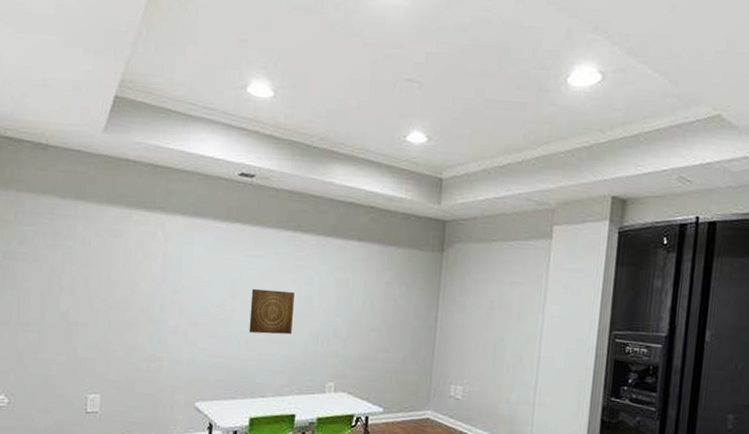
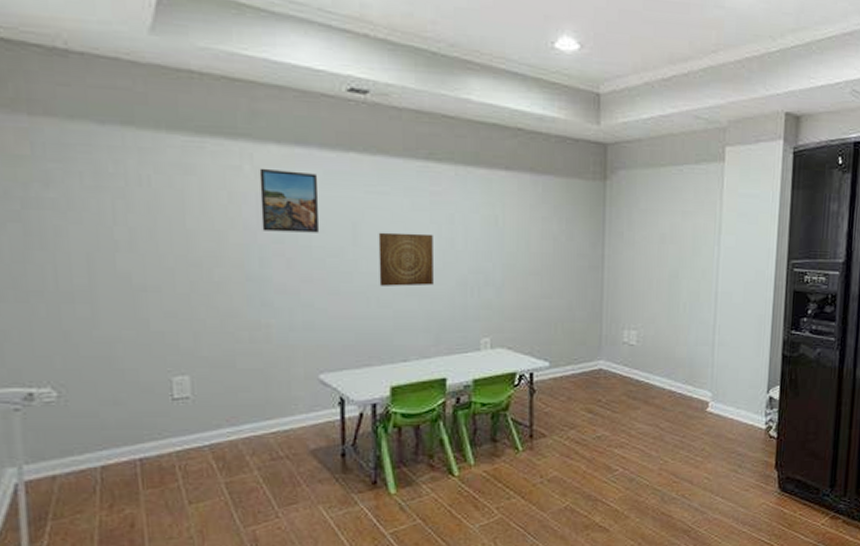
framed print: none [165,234,210,287] -> present [259,168,320,233]

